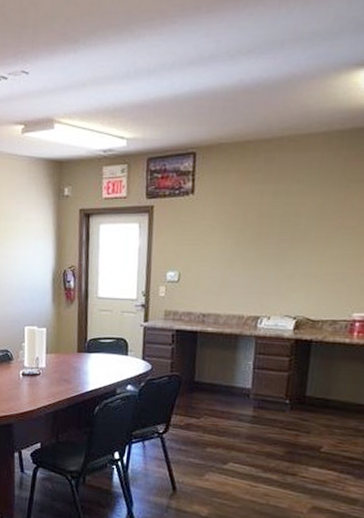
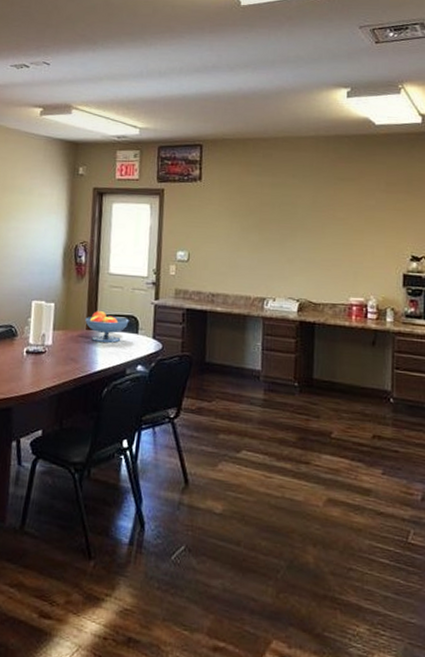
fruit bowl: none [76,334,119,364] -> present [85,311,129,343]

